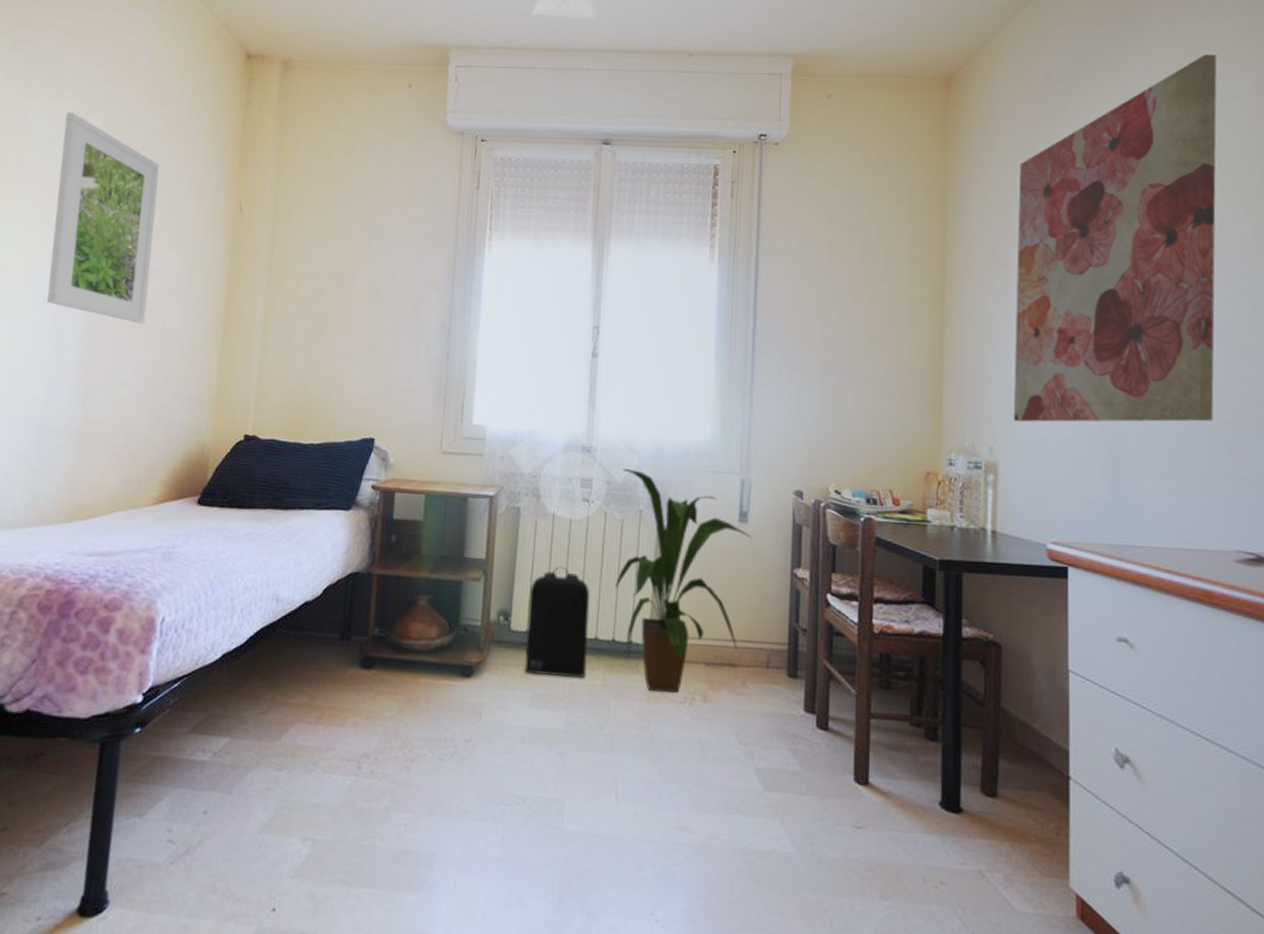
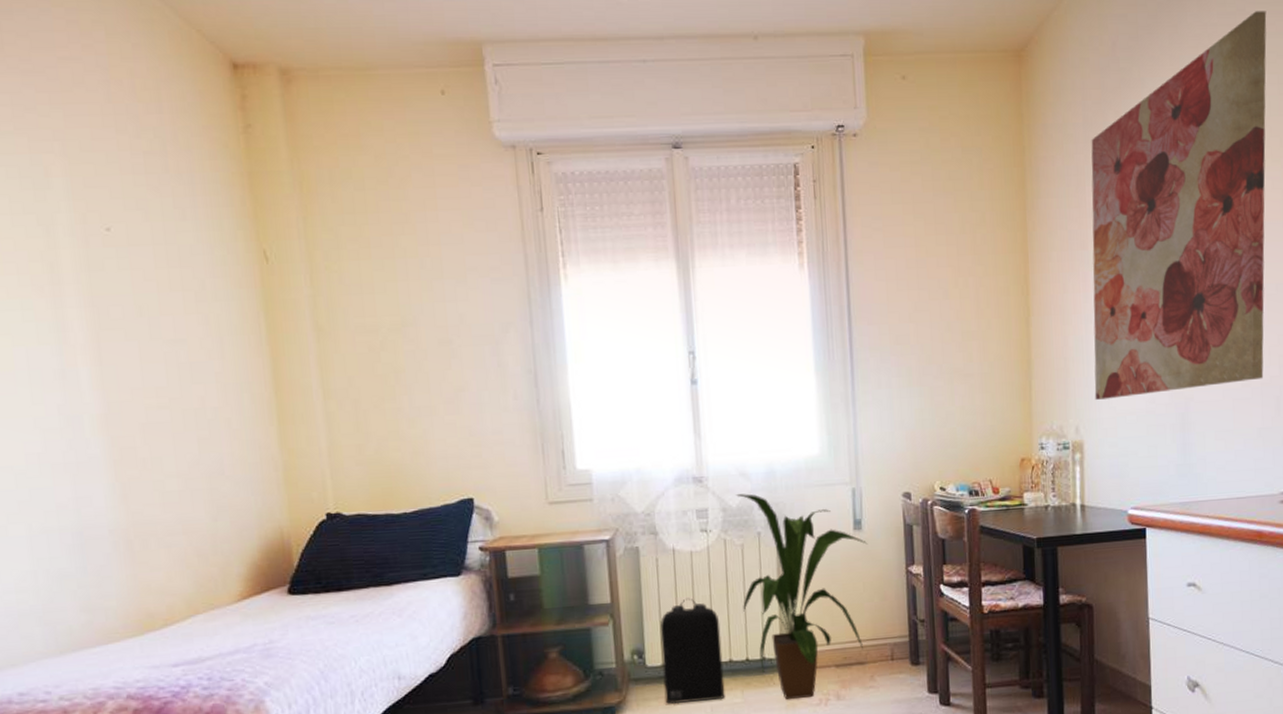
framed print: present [47,112,160,324] -> none [10,153,178,405]

